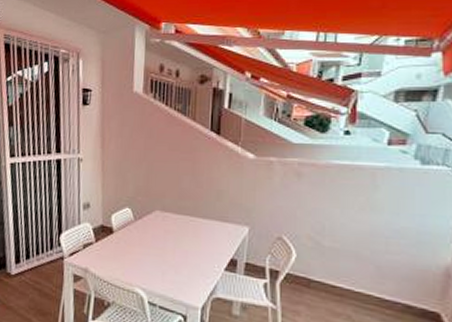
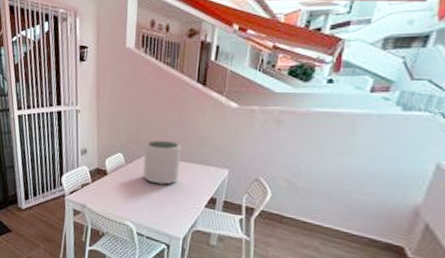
plant pot: none [154,193,197,245] -> present [143,140,182,185]

